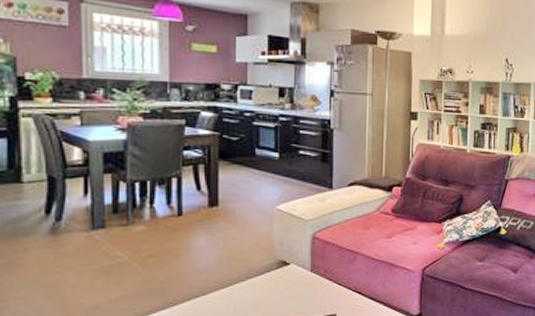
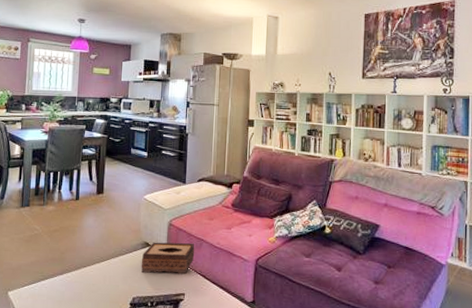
tissue box: none [277,257,348,296] -> present [141,242,195,274]

